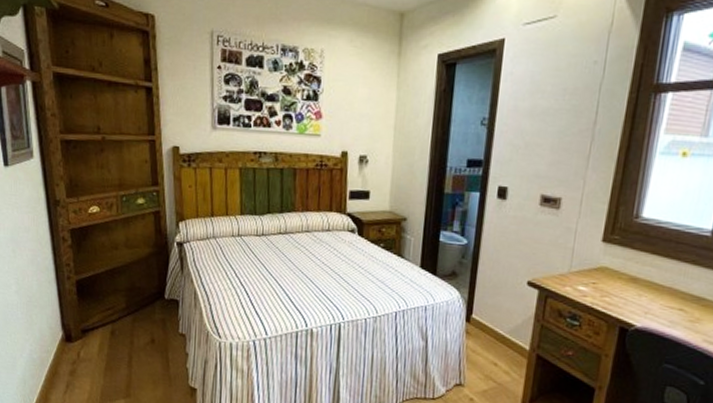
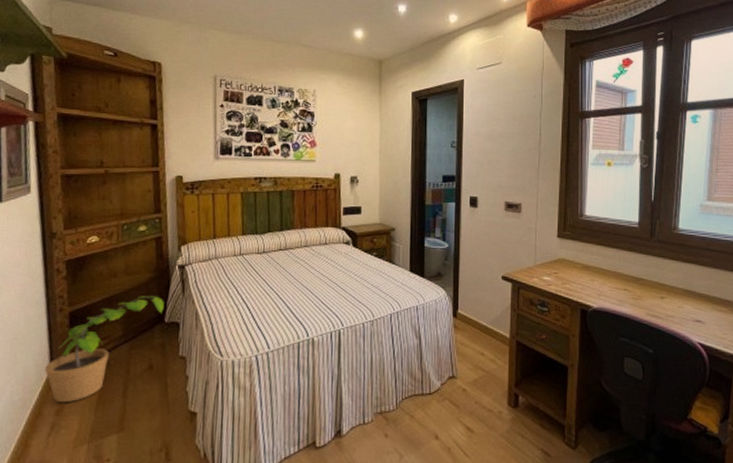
potted plant: none [58,270,164,366] -> present [45,296,164,403]

